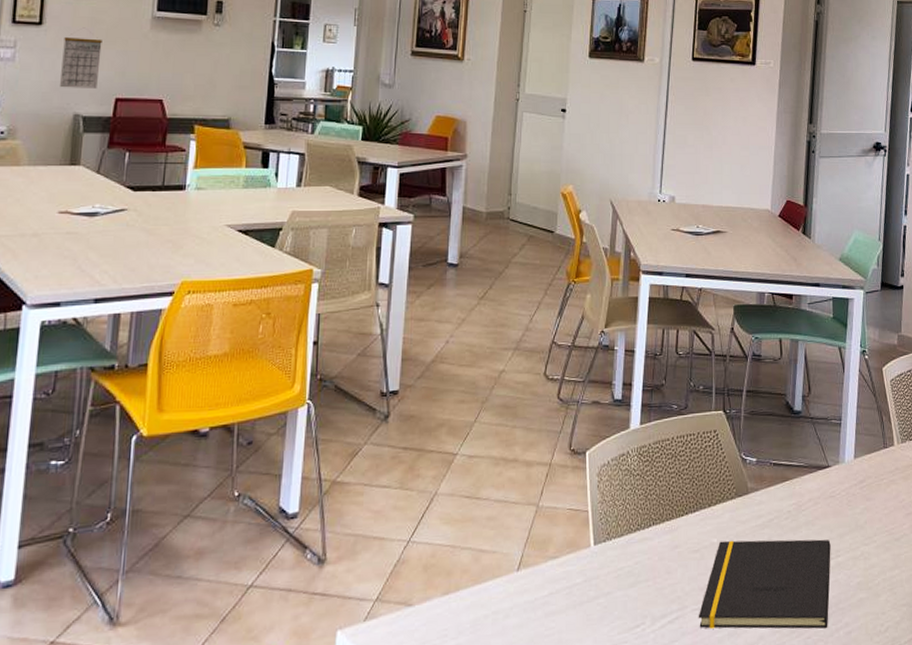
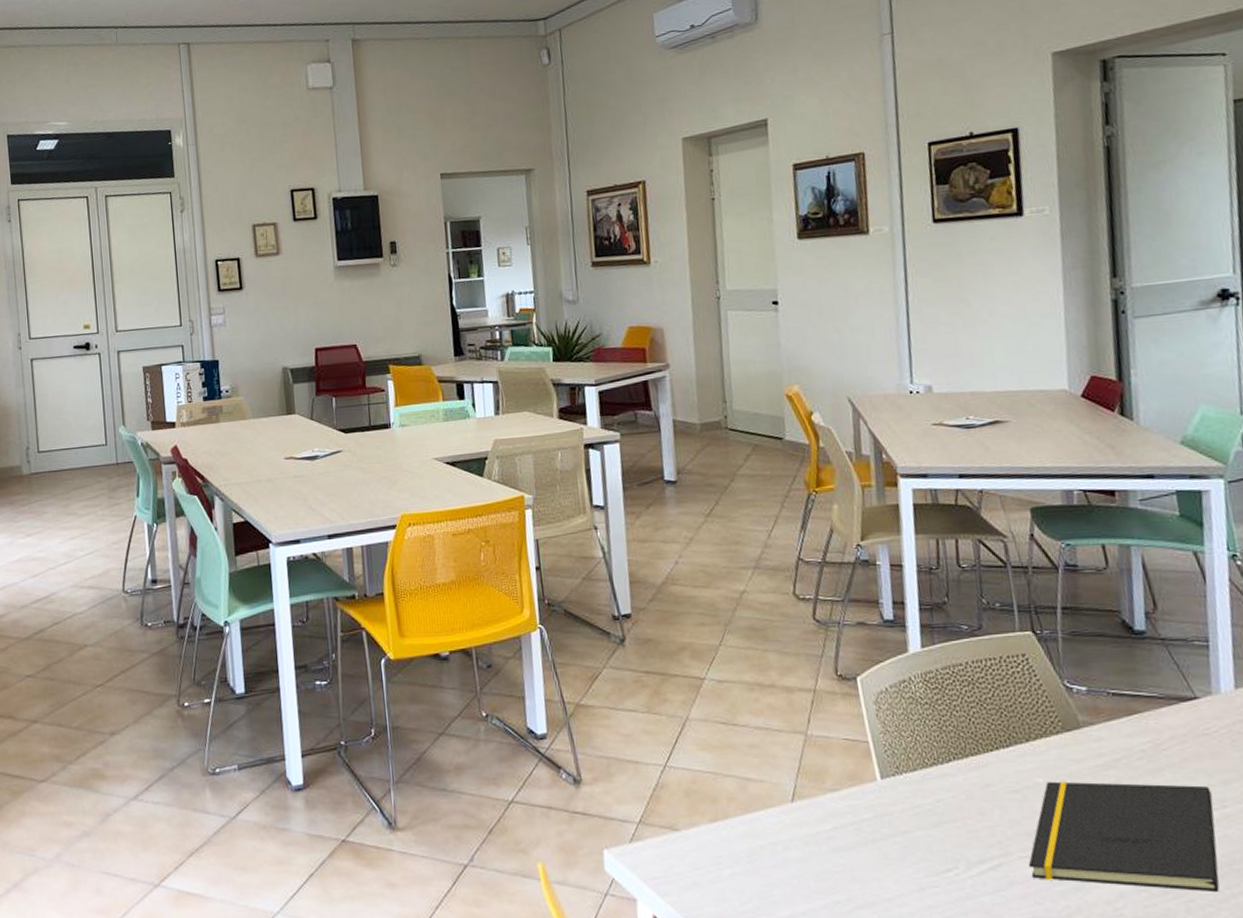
calendar: present [60,37,102,89] -> none [263,294,298,345]

